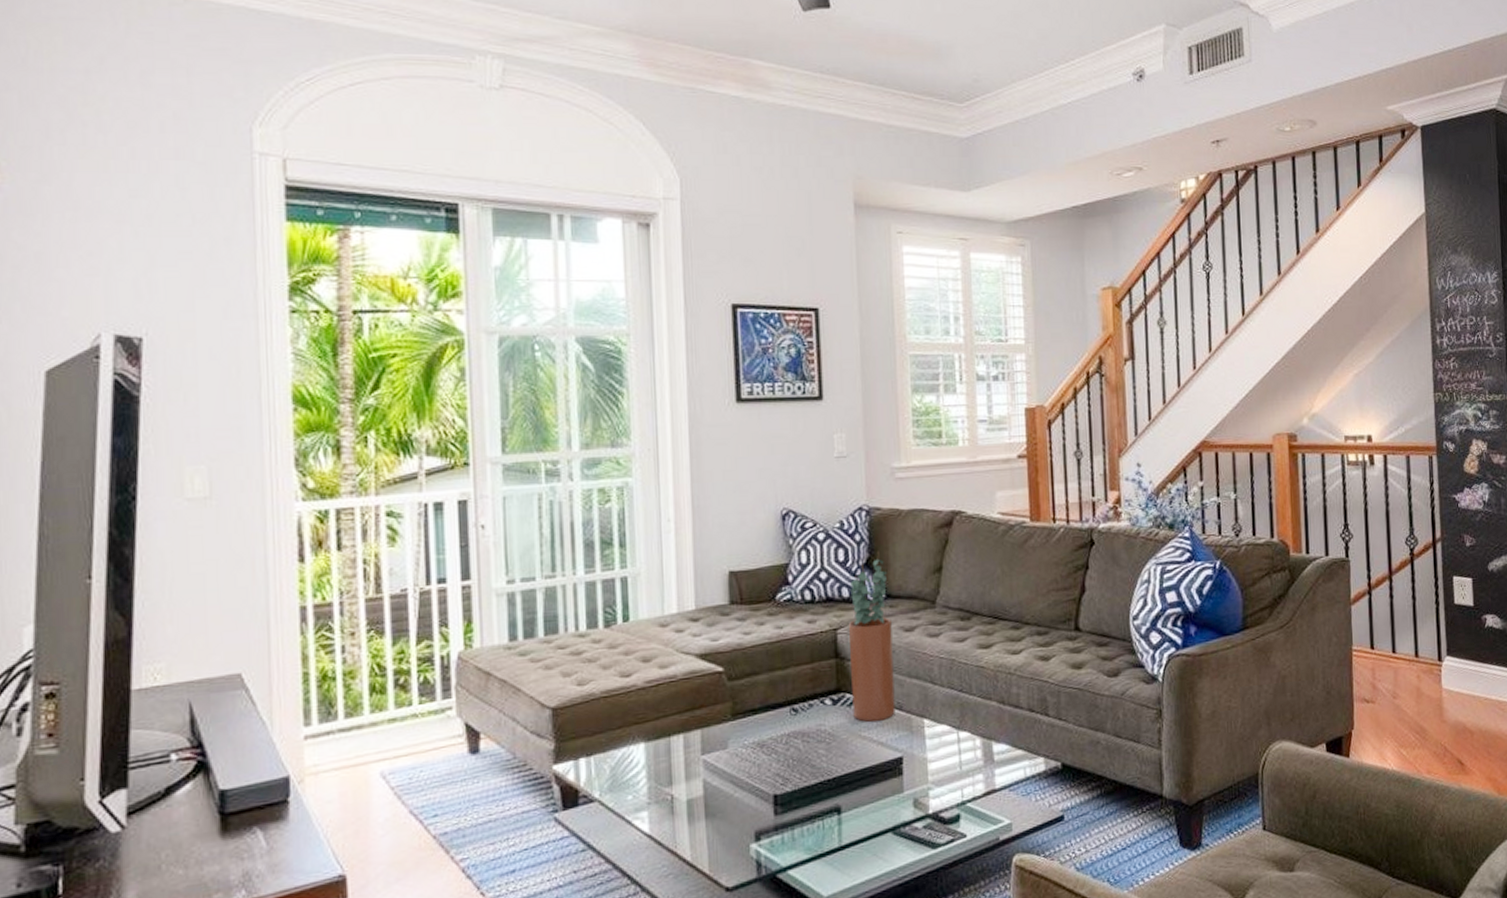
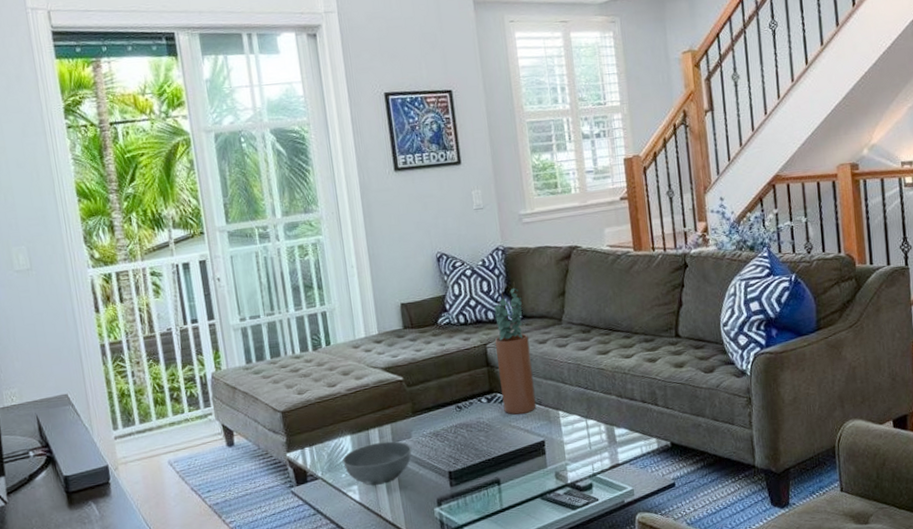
bowl: none [631,752,727,812] -> present [342,441,412,486]

